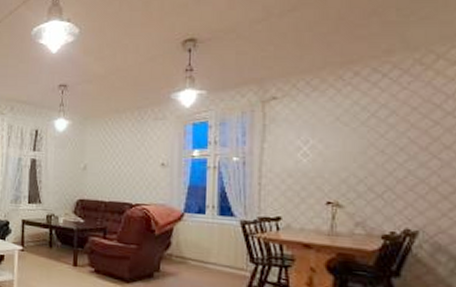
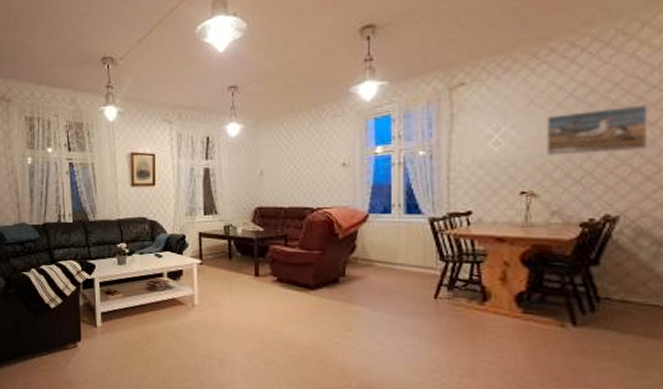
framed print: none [351,128,444,171] -> present [547,104,648,156]

